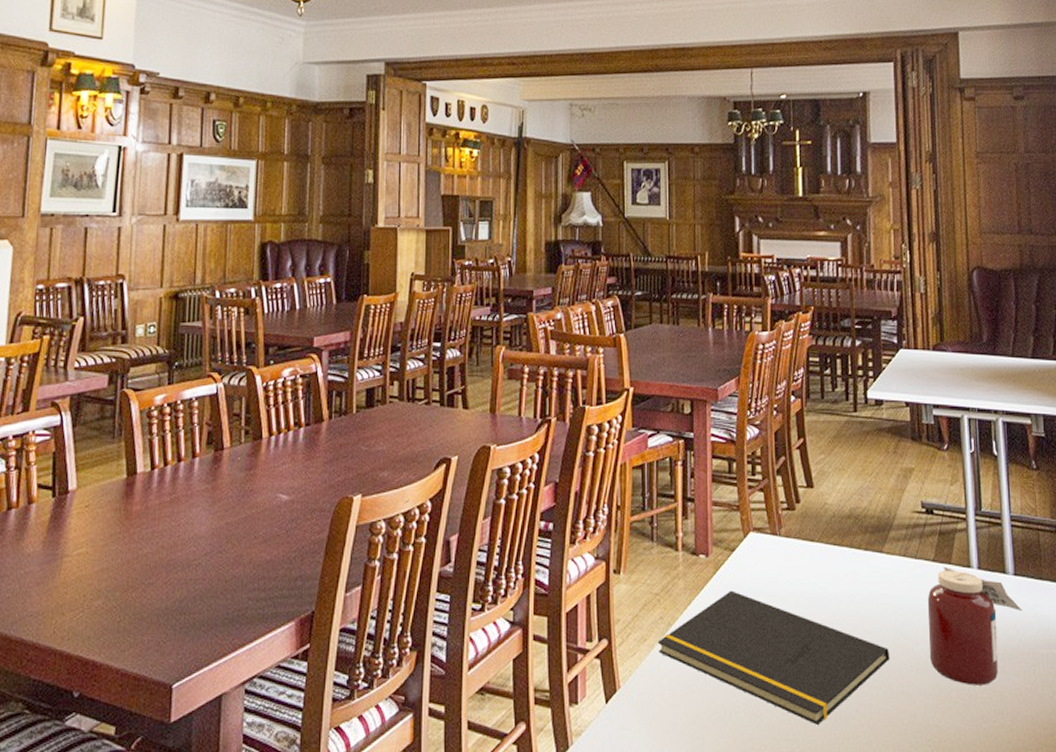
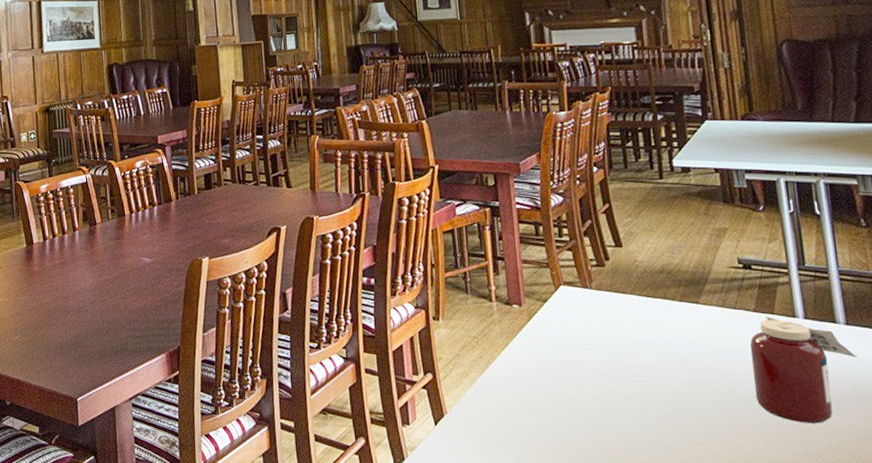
notepad: present [657,590,890,725] -> none [478,335,713,451]

